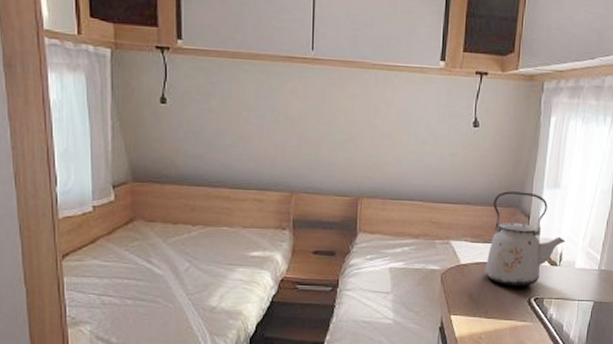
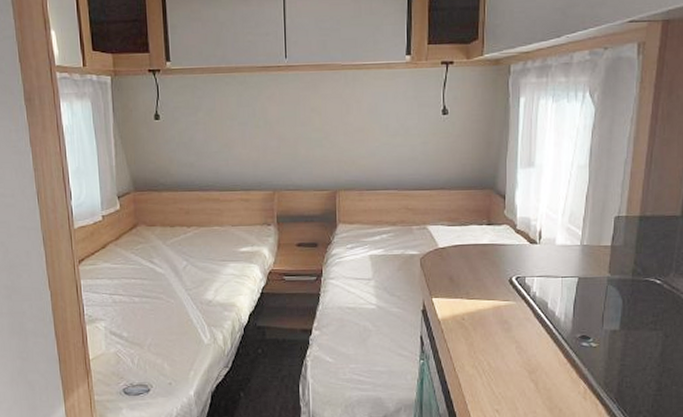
kettle: present [485,191,566,287] -> none [463,173,544,267]

